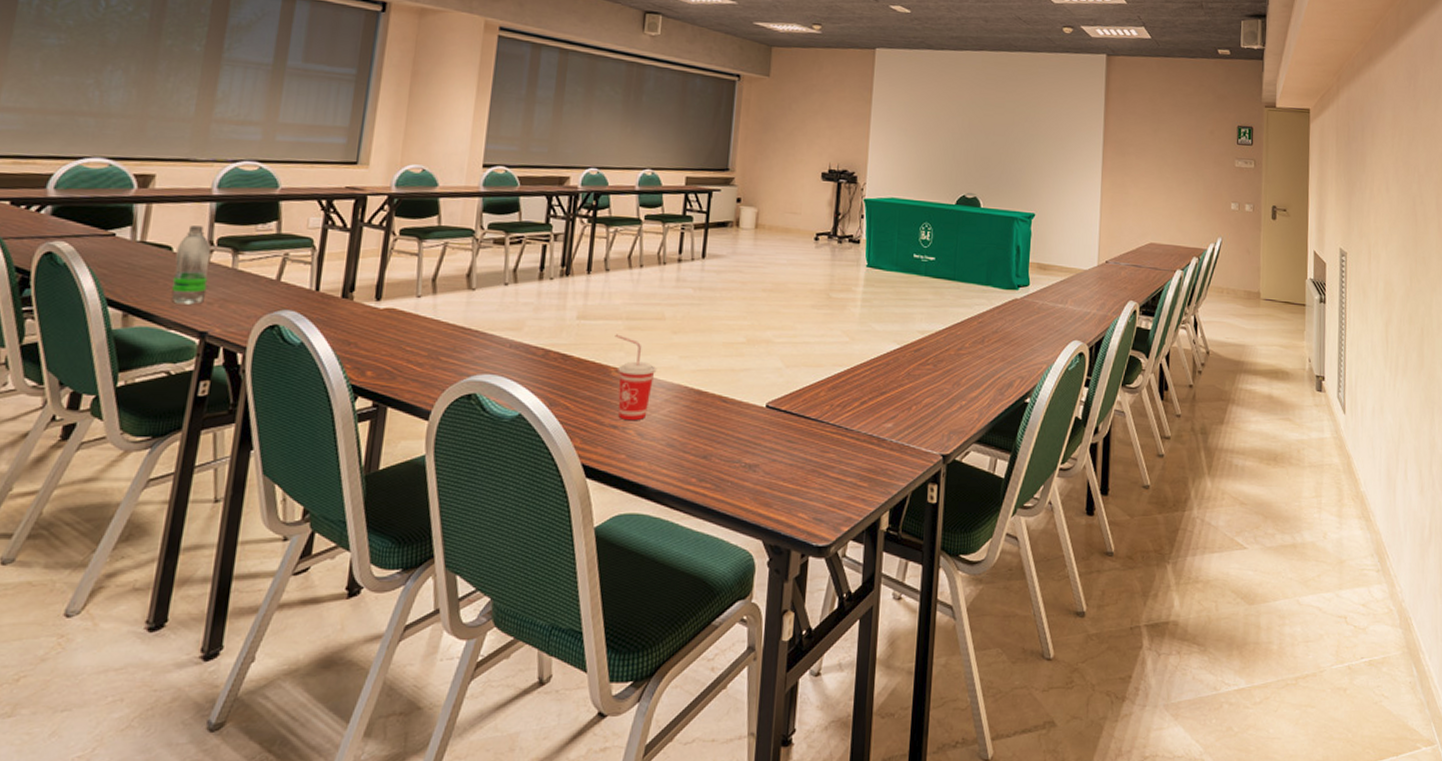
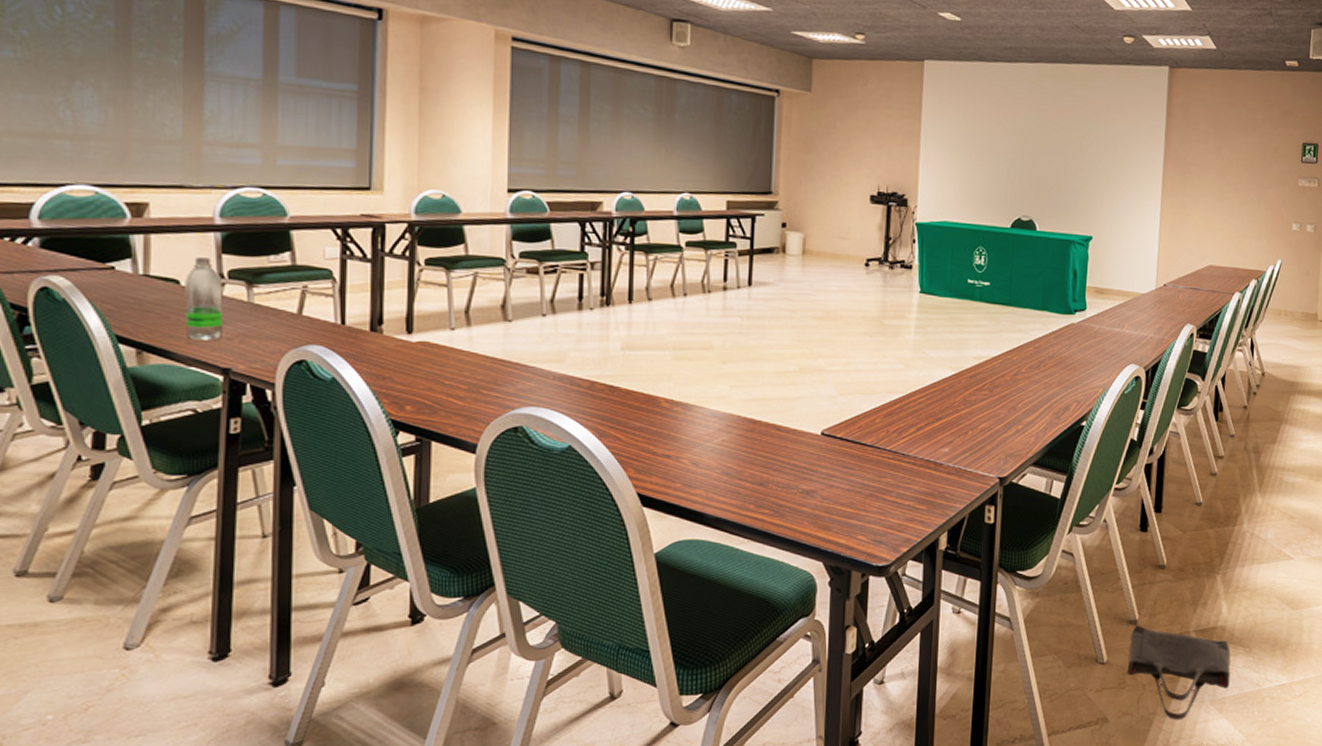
beverage cup: present [615,334,657,421] -> none [662,364,708,451]
tote bag: none [1076,617,1185,727] -> present [1128,625,1231,720]

